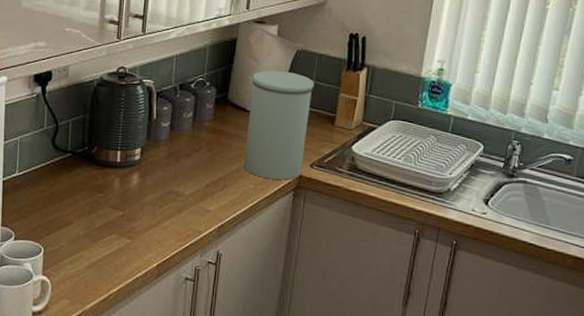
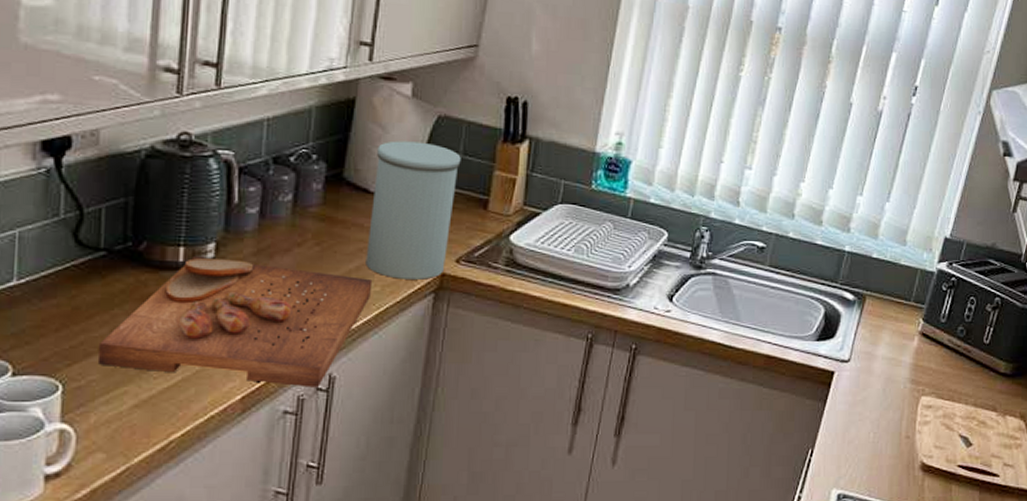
cutting board: none [66,158,249,262] -> present [99,257,373,389]

